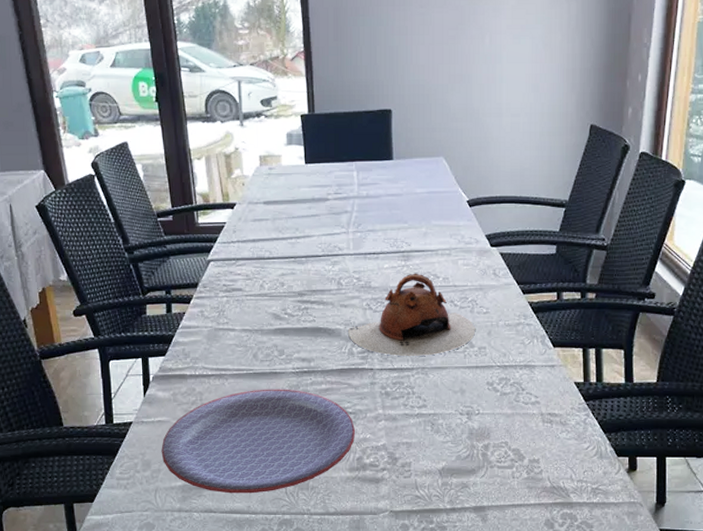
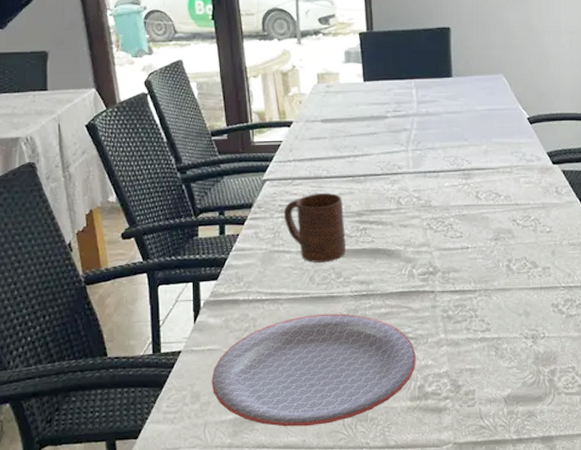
cup: none [228,274,288,340] -> present [283,193,346,263]
teapot: present [348,273,476,357] -> none [408,191,540,279]

